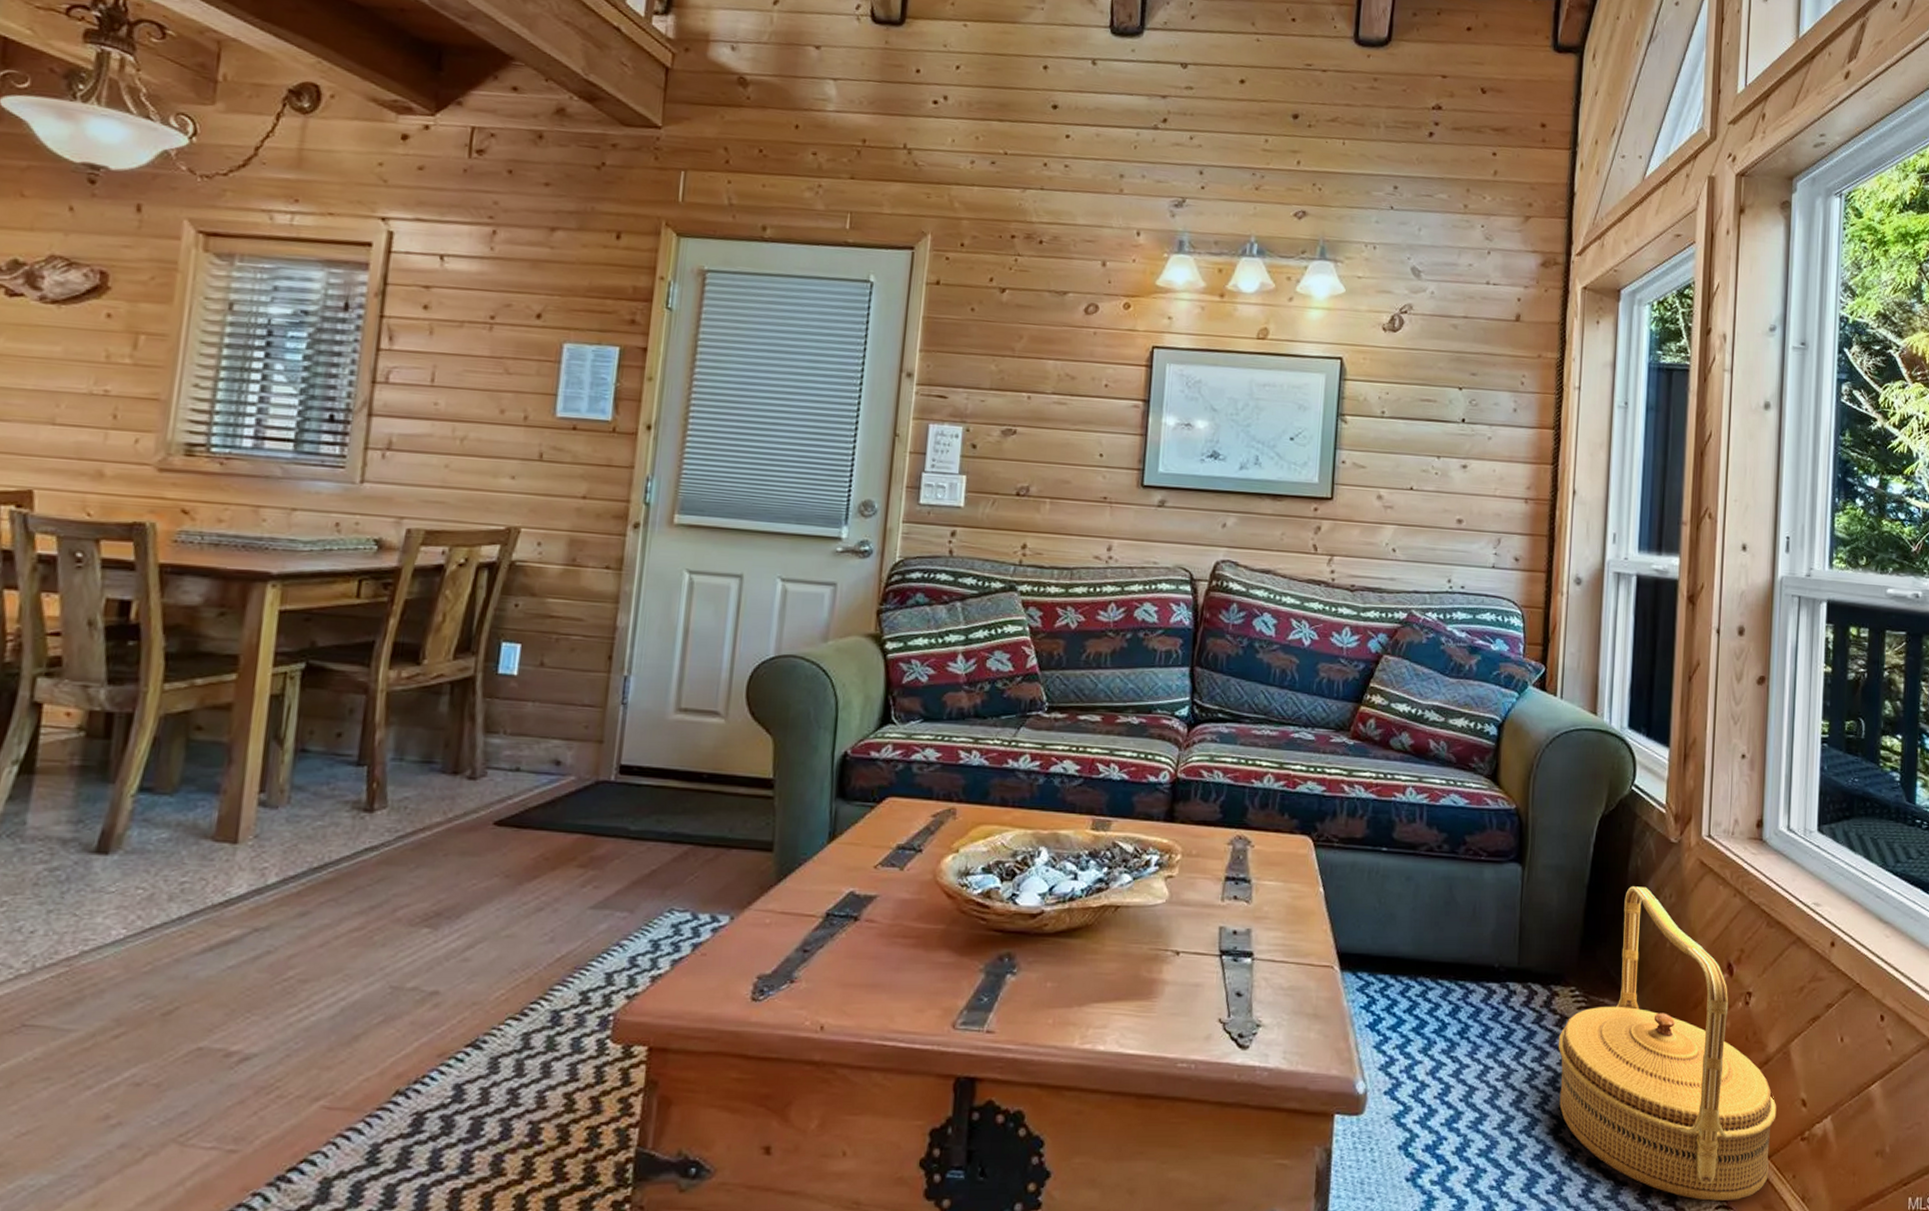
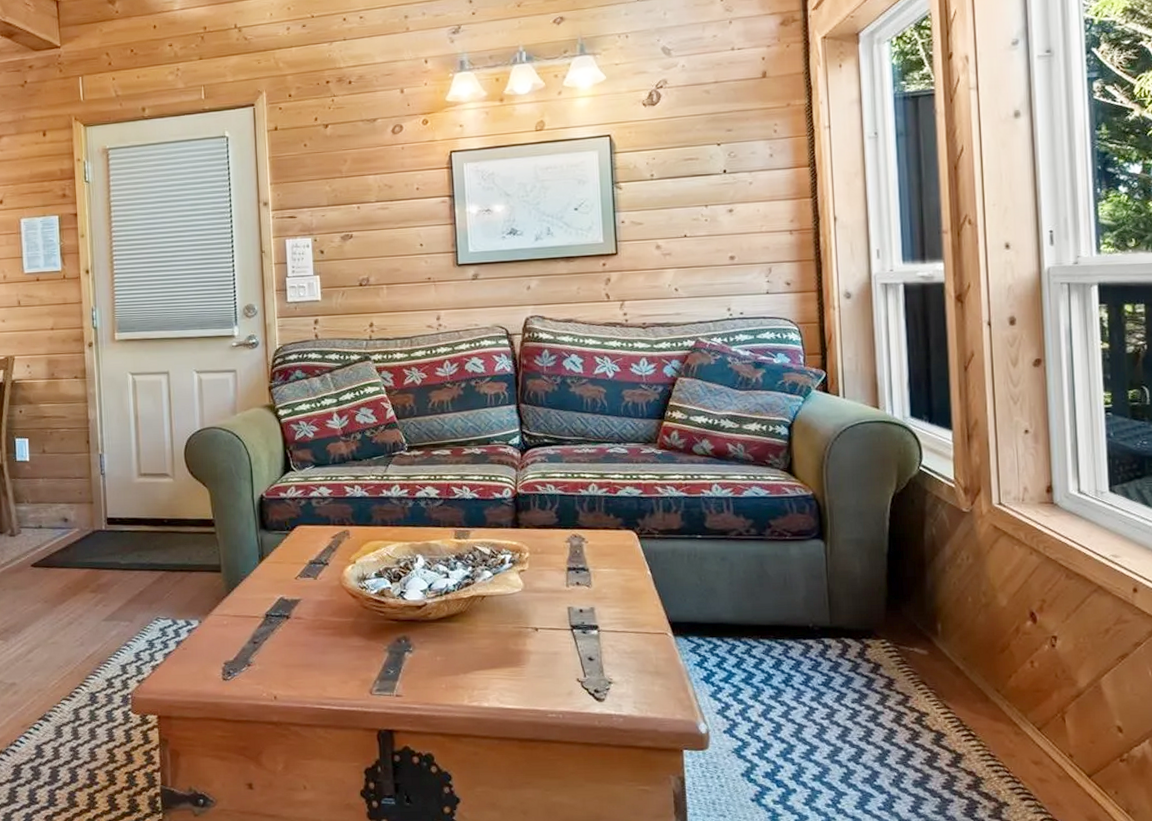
woven basket: present [1558,886,1777,1201] -> none [874,551,1093,814]

